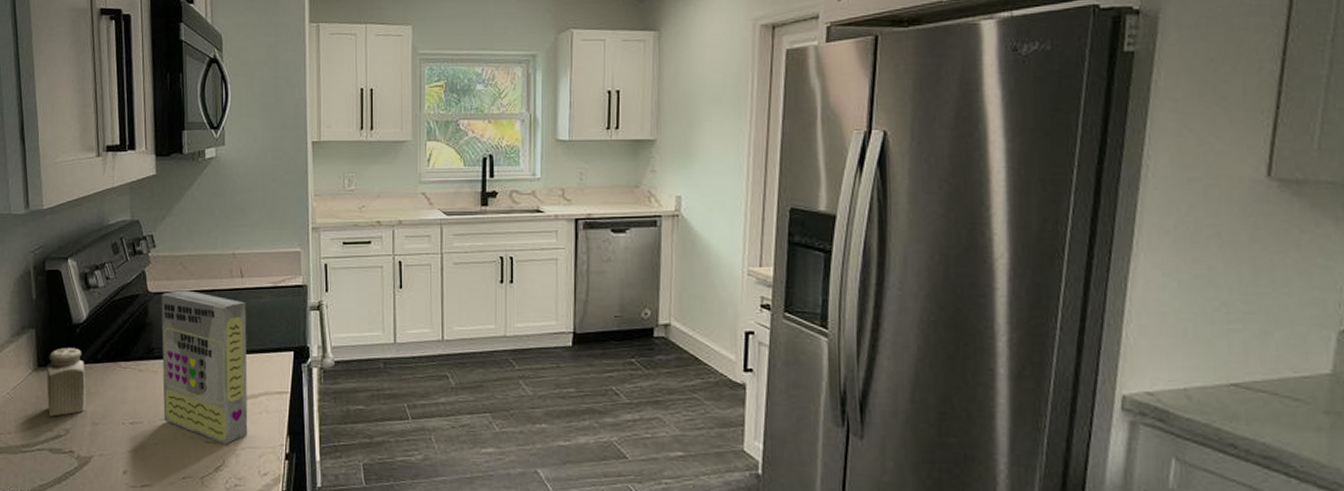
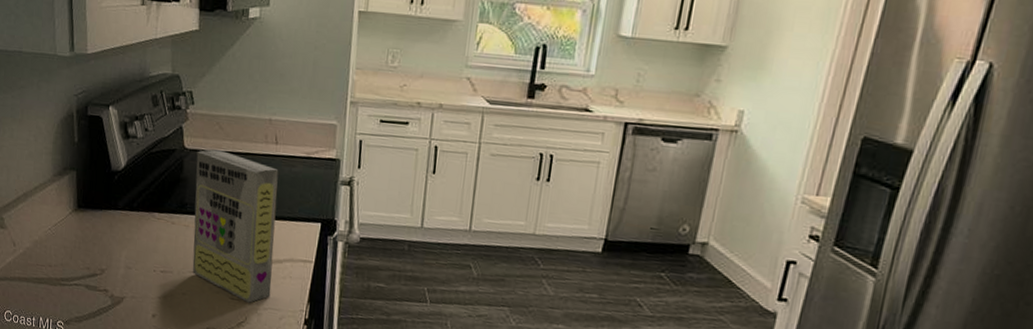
salt shaker: present [46,348,86,417] -> none [85,192,122,256]

